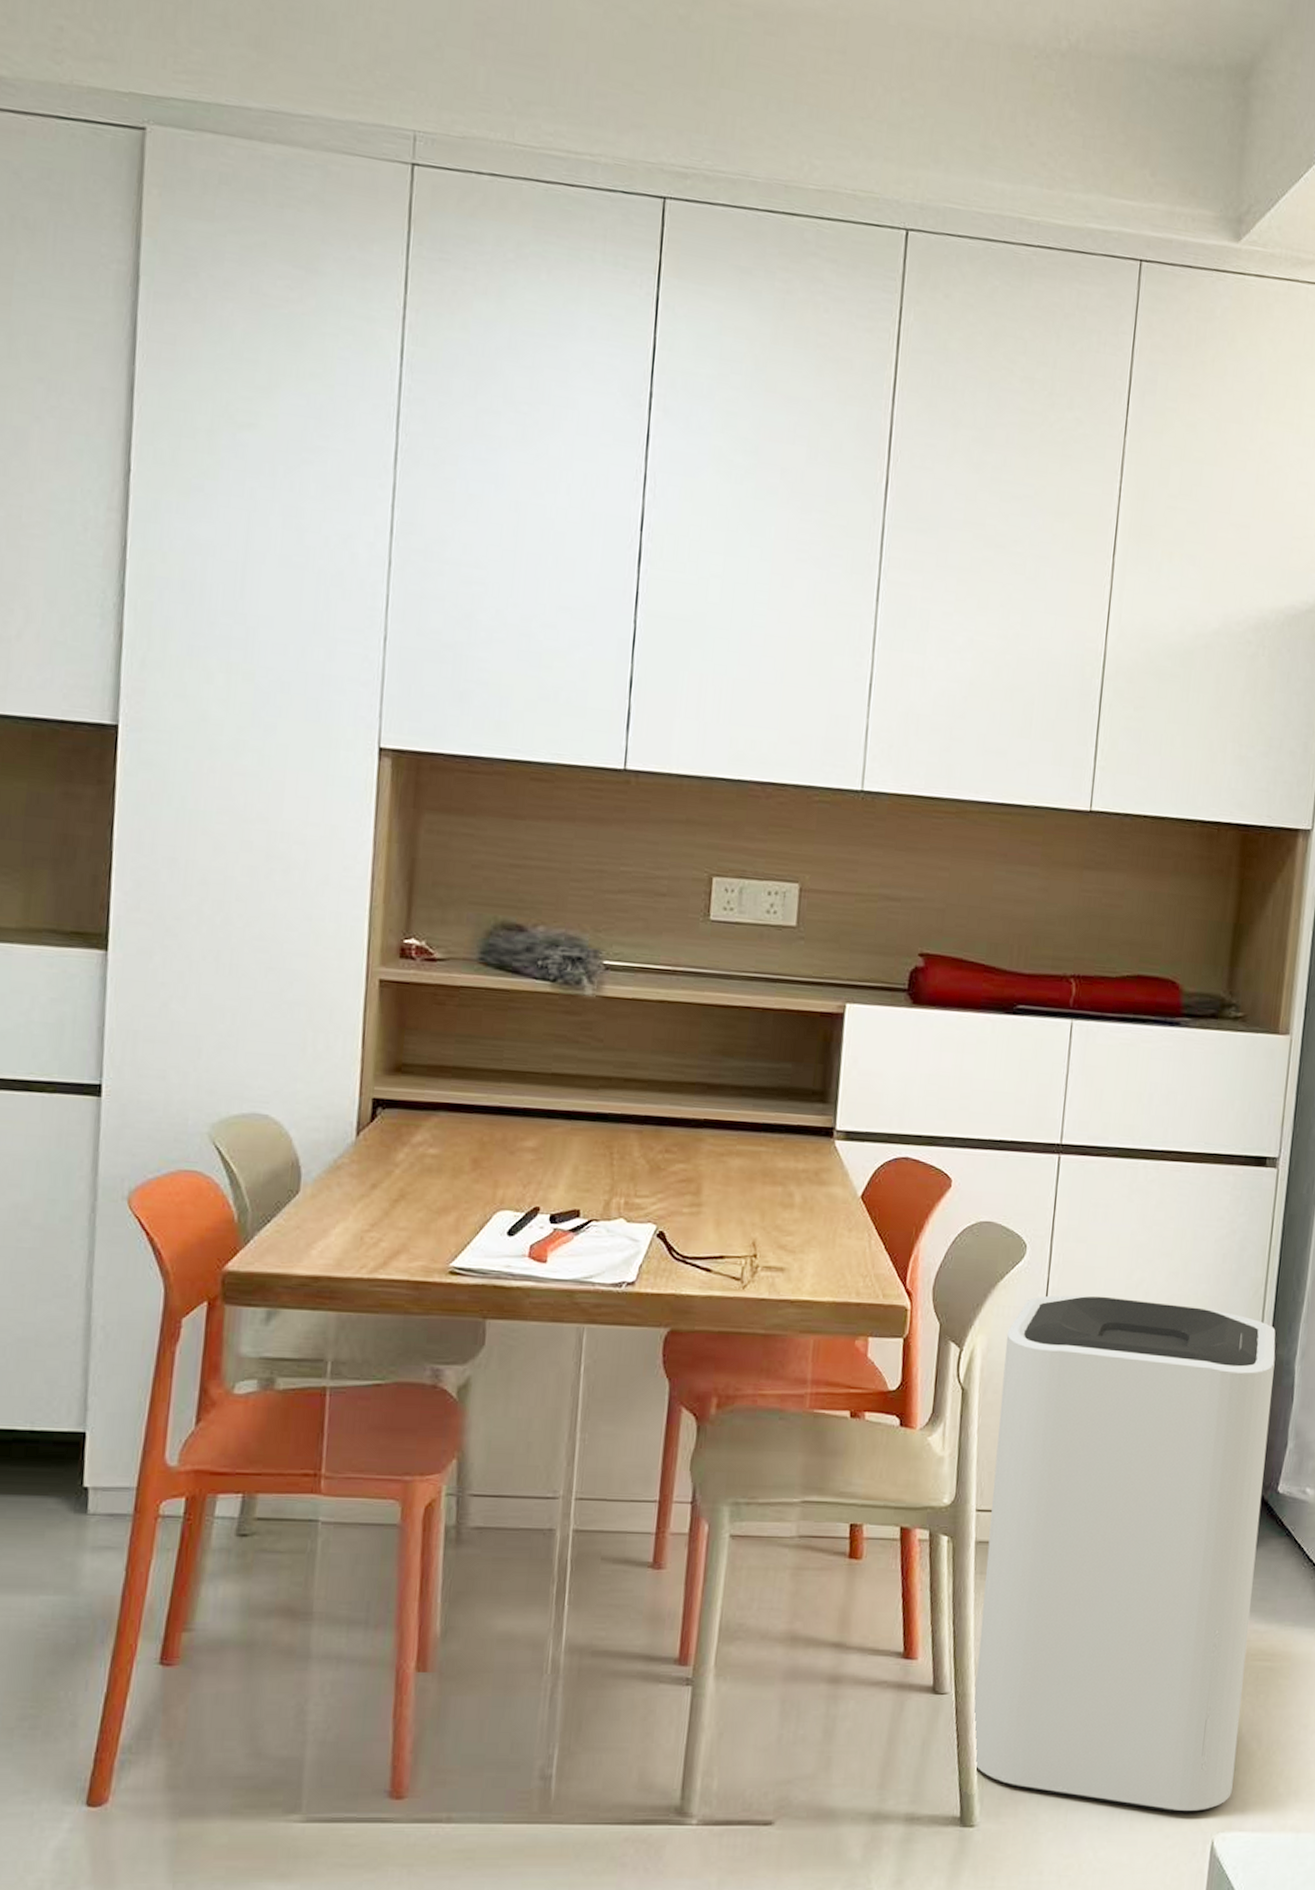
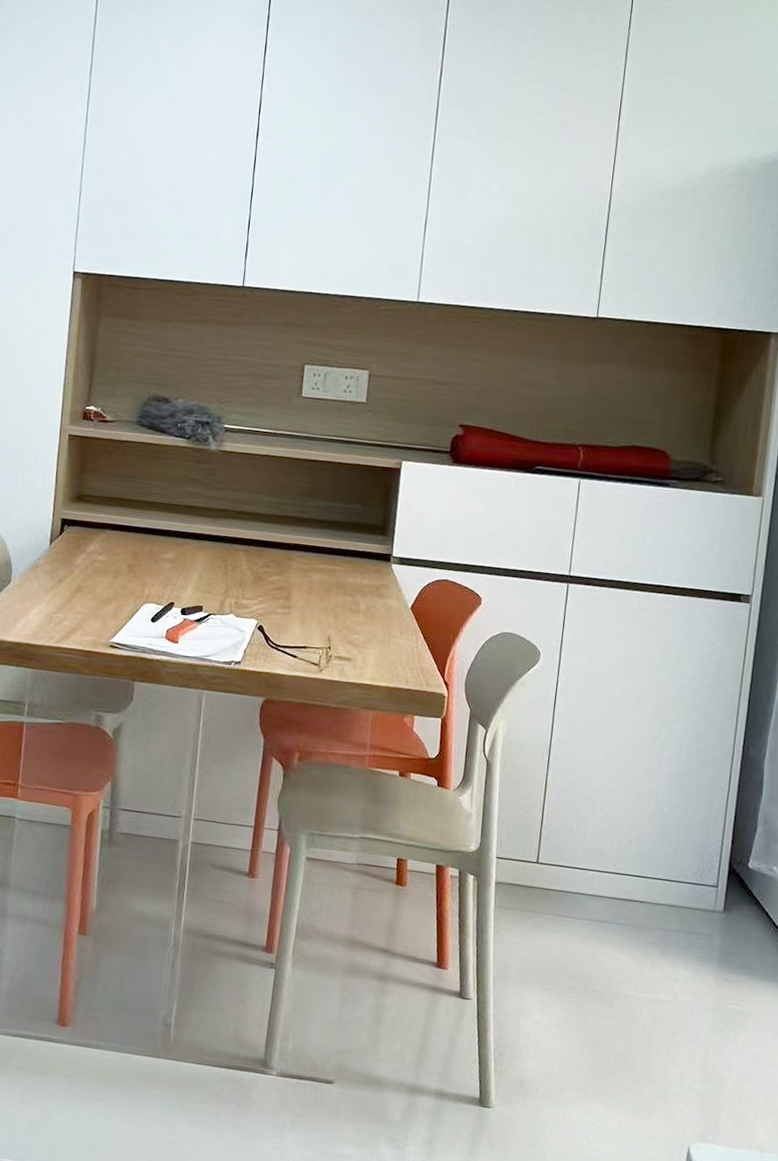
trash can: present [972,1295,1276,1813] -> none [490,693,748,1123]

